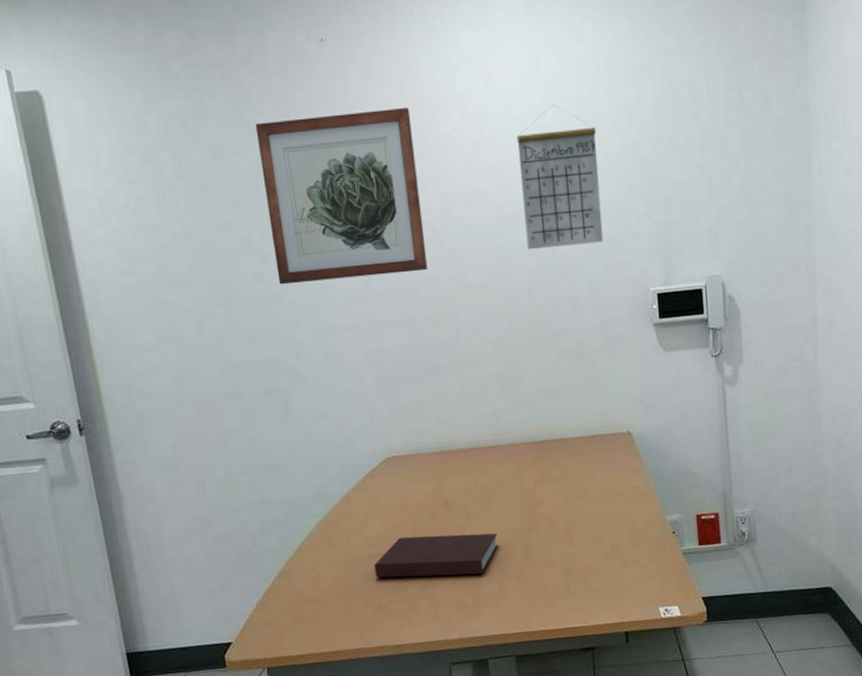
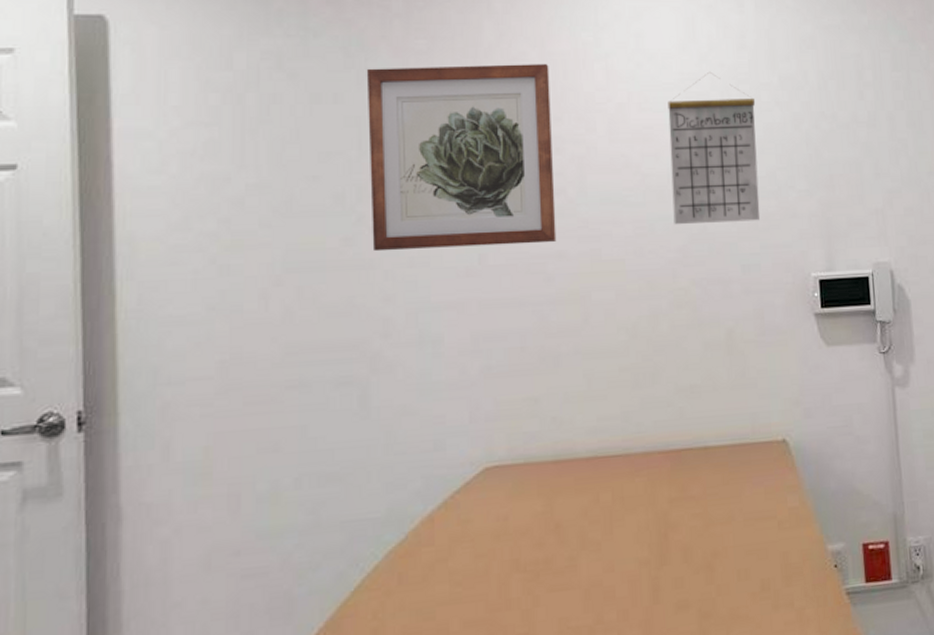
notebook: present [374,533,498,578] -> none [456,566,620,628]

